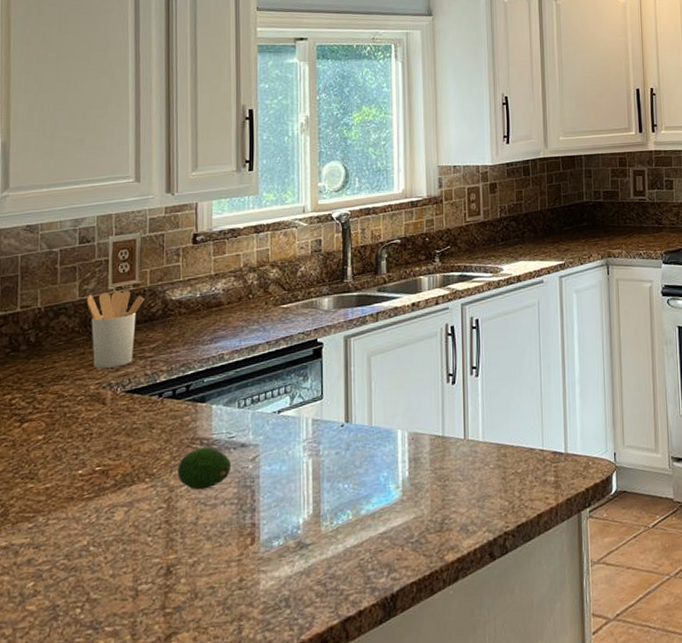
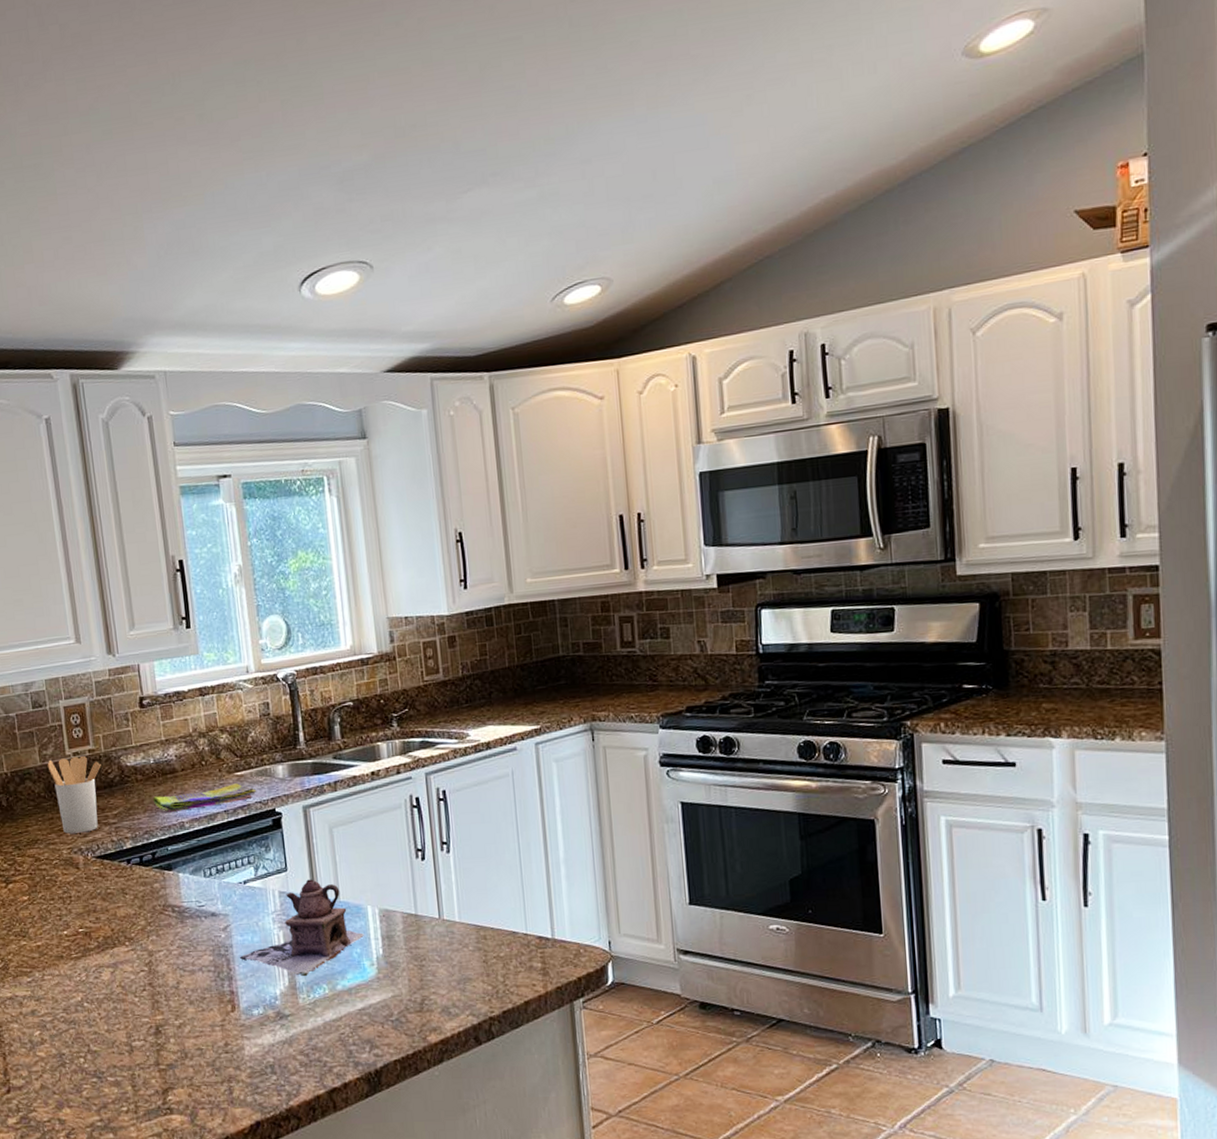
fruit: present [177,447,231,490] -> none [153,914,204,956]
dish towel: none [194,315,301,345] -> present [152,783,257,812]
teapot: none [265,406,393,503] -> present [239,879,365,976]

